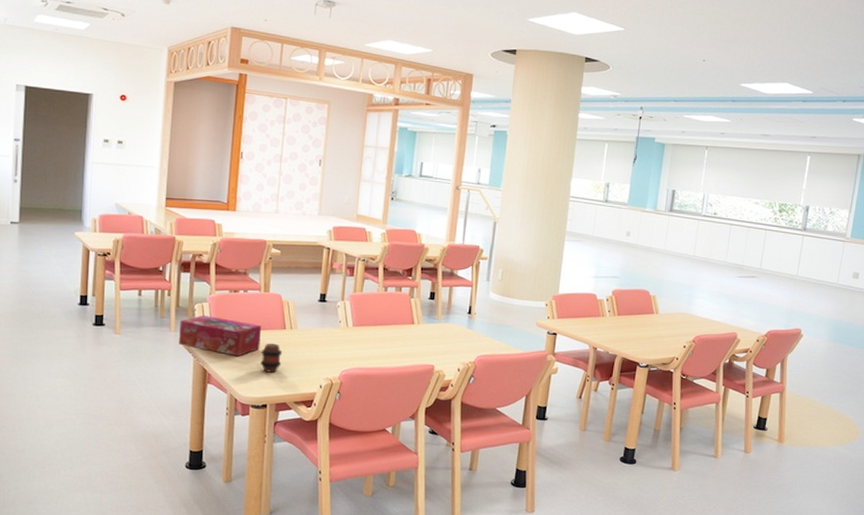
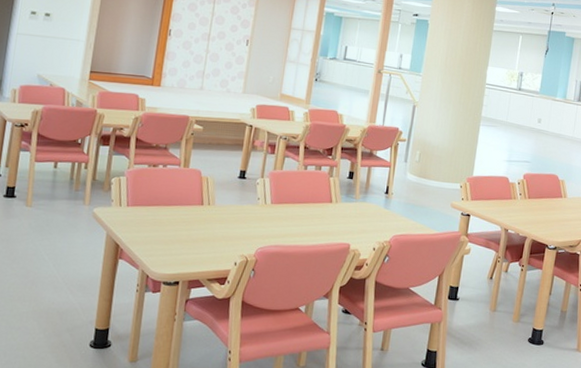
tissue box: present [179,315,261,356] -> none [92,189,178,231]
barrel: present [260,343,283,373] -> none [175,218,199,249]

